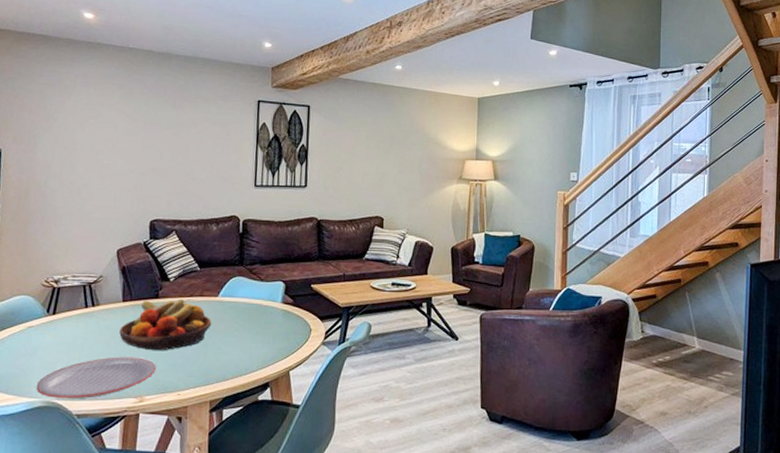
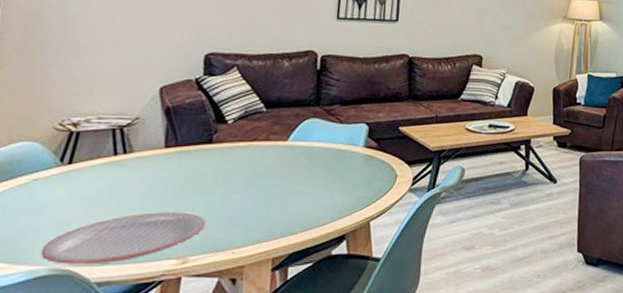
fruit bowl: present [119,298,212,351] -> none [158,143,279,204]

